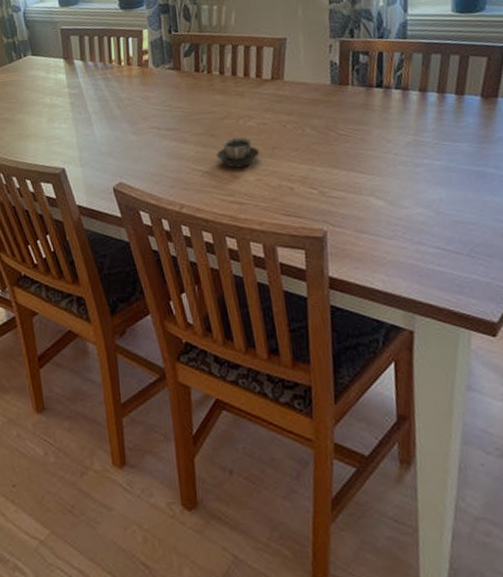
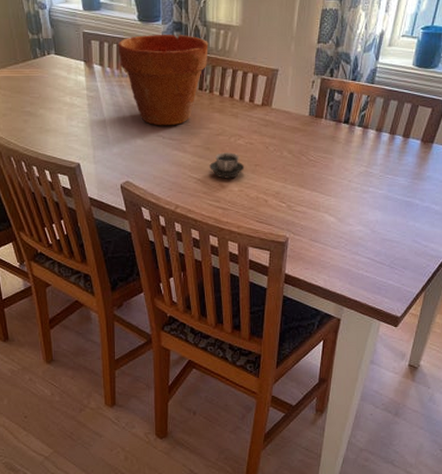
flower pot: none [99,16,202,117] -> present [118,34,209,126]

